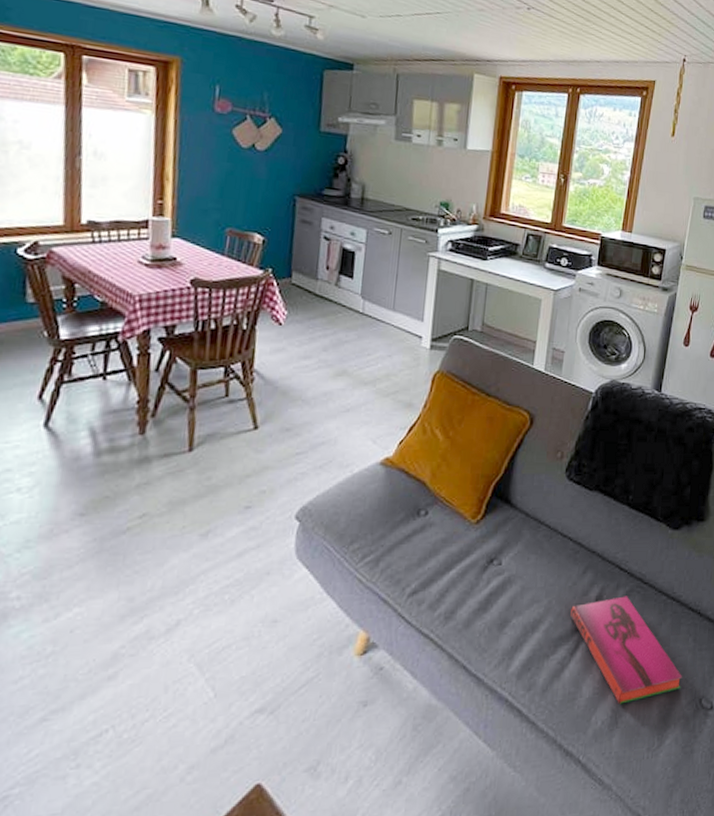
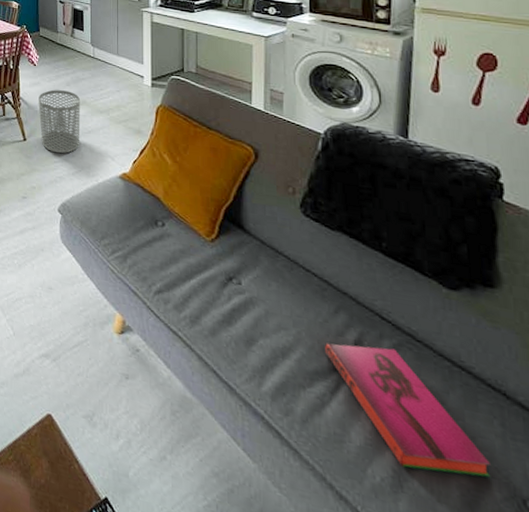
waste bin: none [280,357,340,442] -> present [38,89,81,154]

